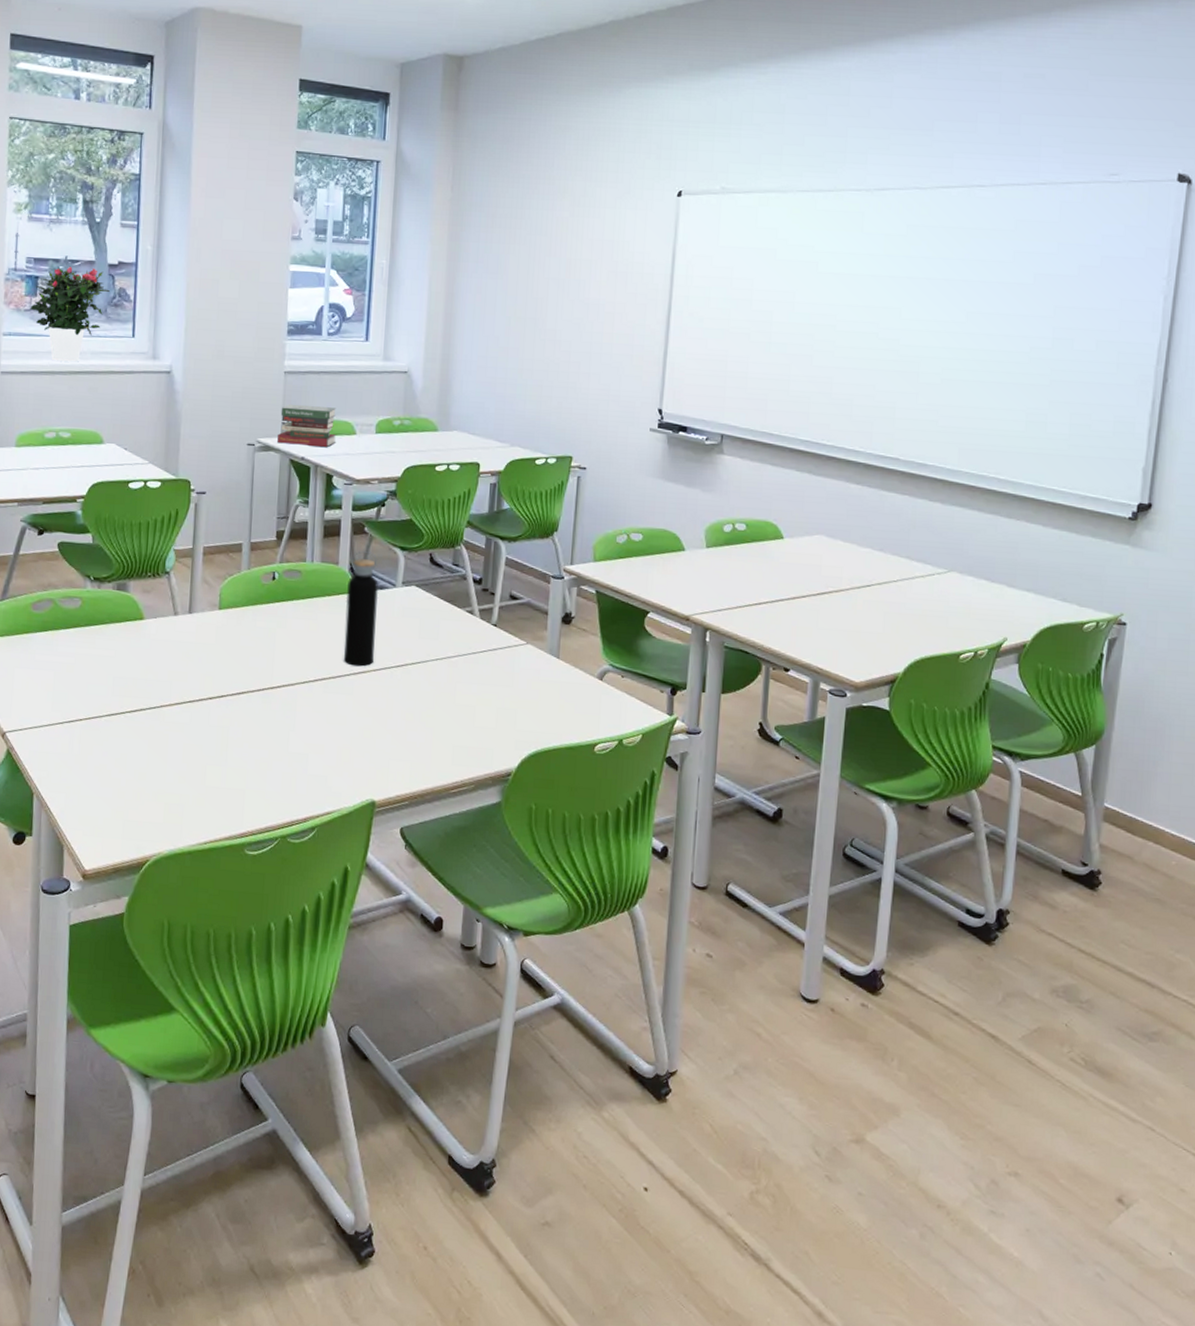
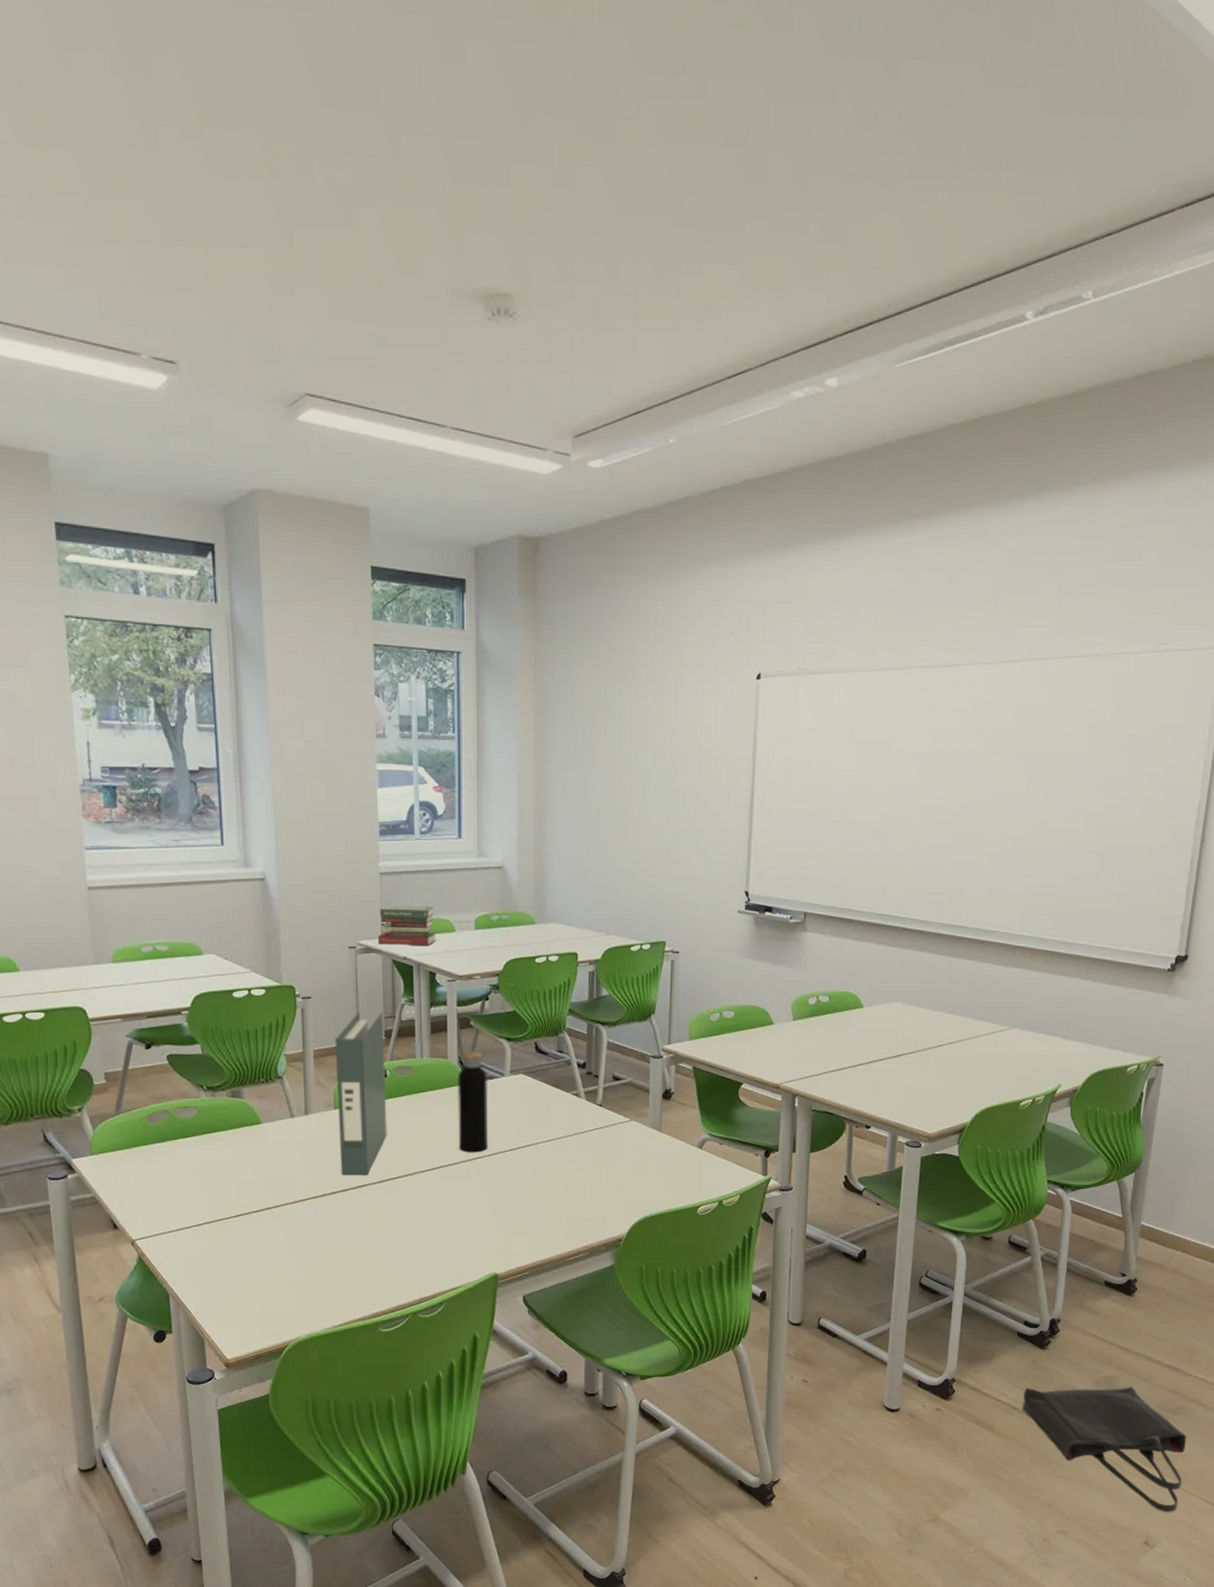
potted flower: present [30,267,110,362] -> none [111,775,193,874]
binder: none [220,510,277,682] -> present [335,1012,387,1175]
tote bag: none [964,990,1168,1165] -> present [1022,1386,1187,1512]

